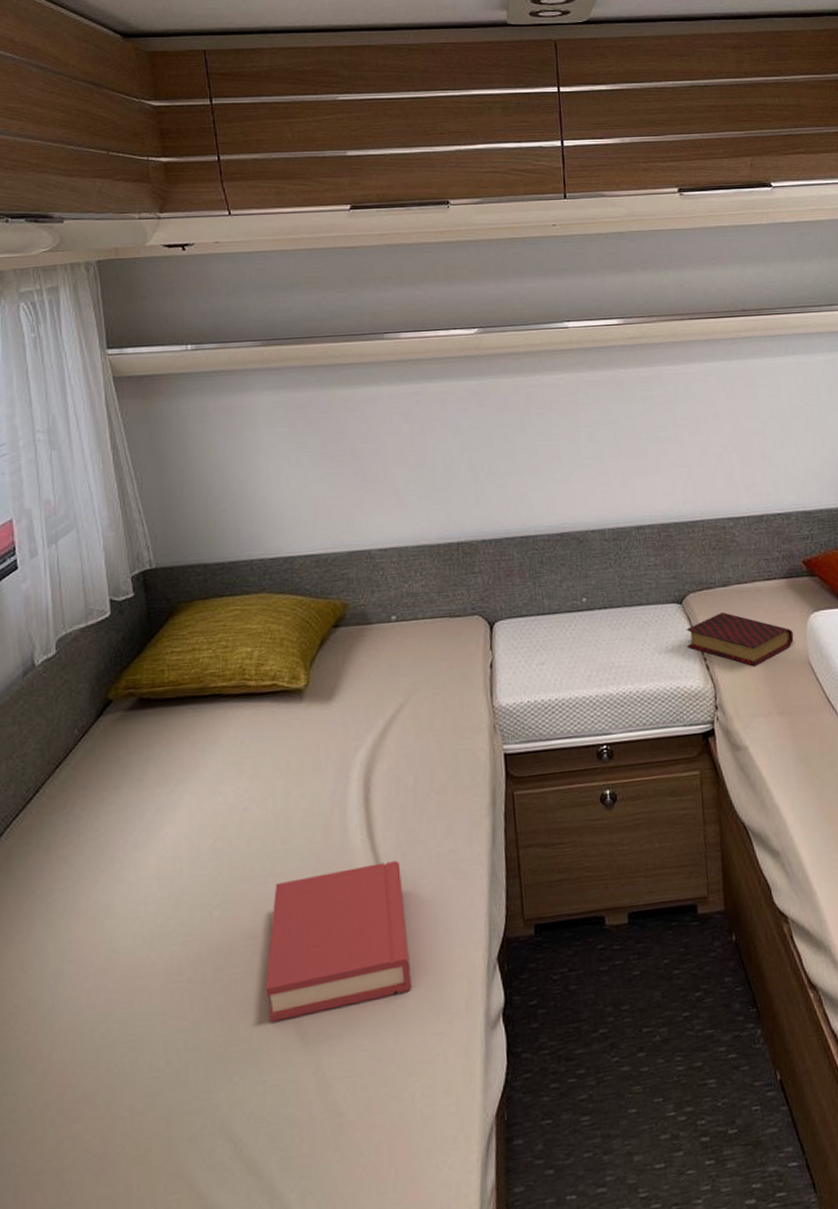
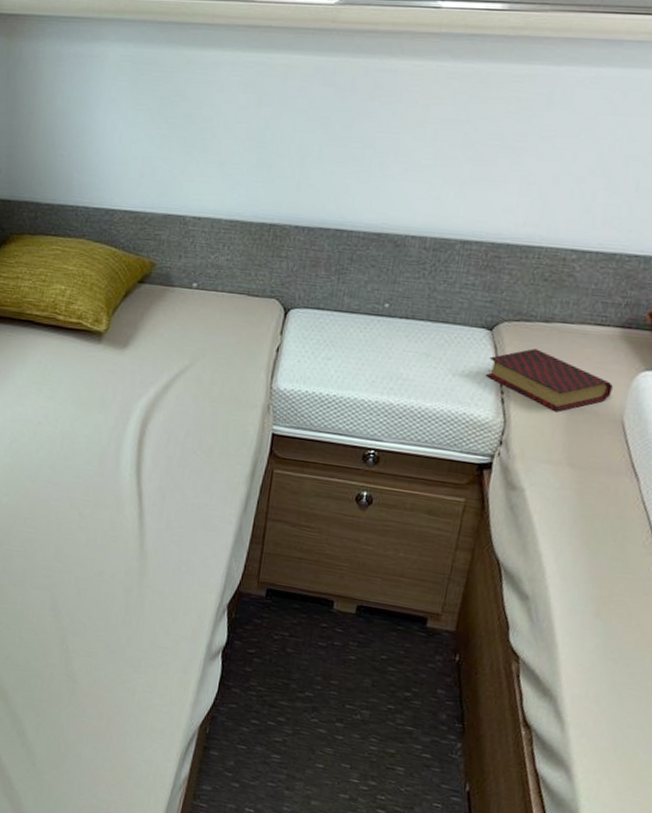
hardback book: present [265,861,411,1022] -> none [32,490,159,608]

